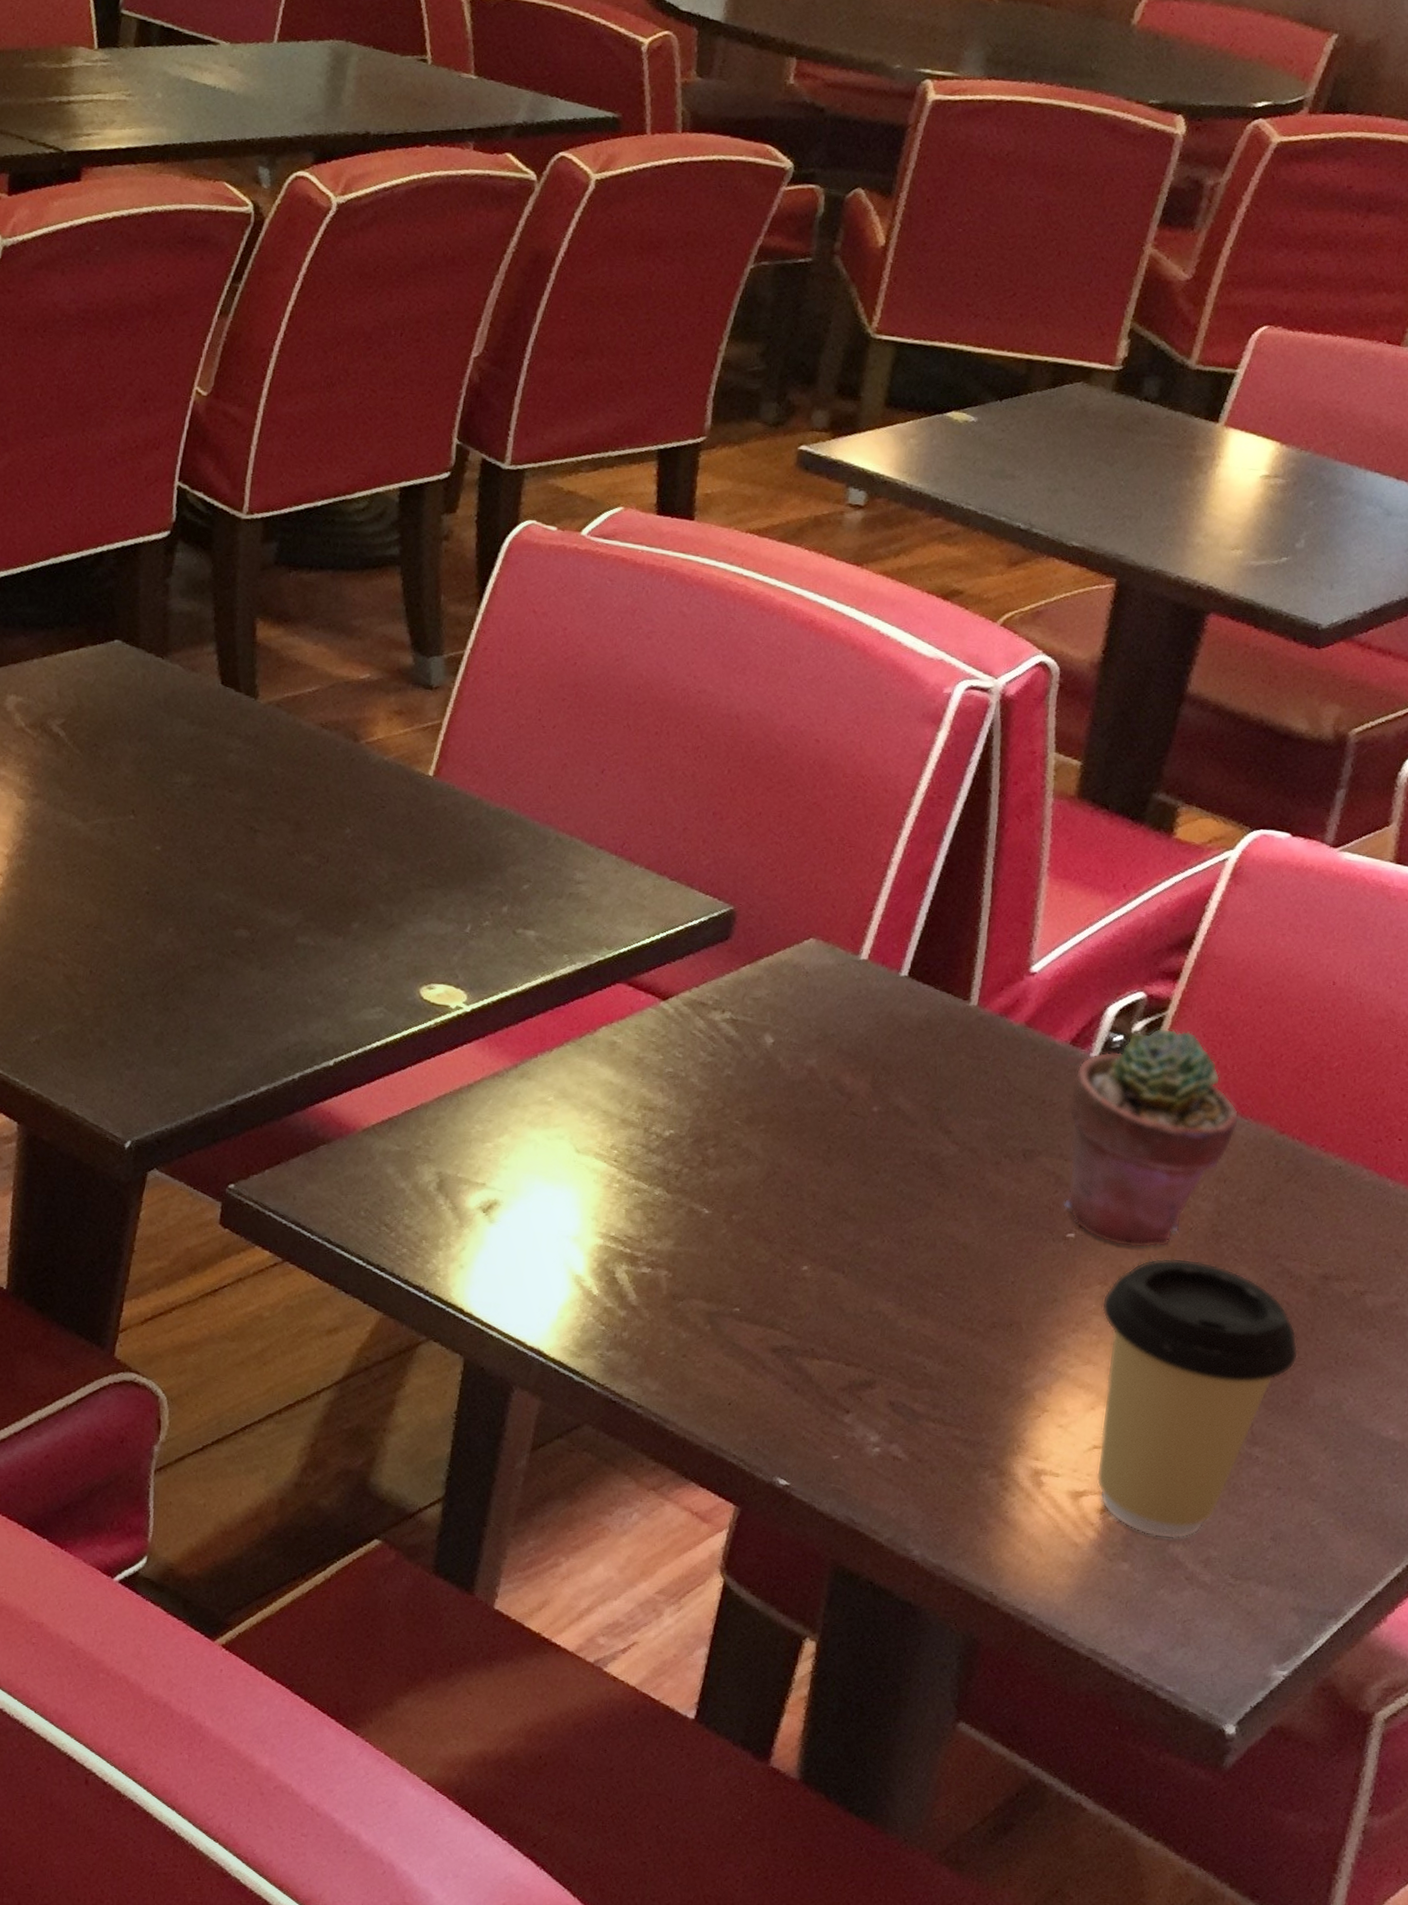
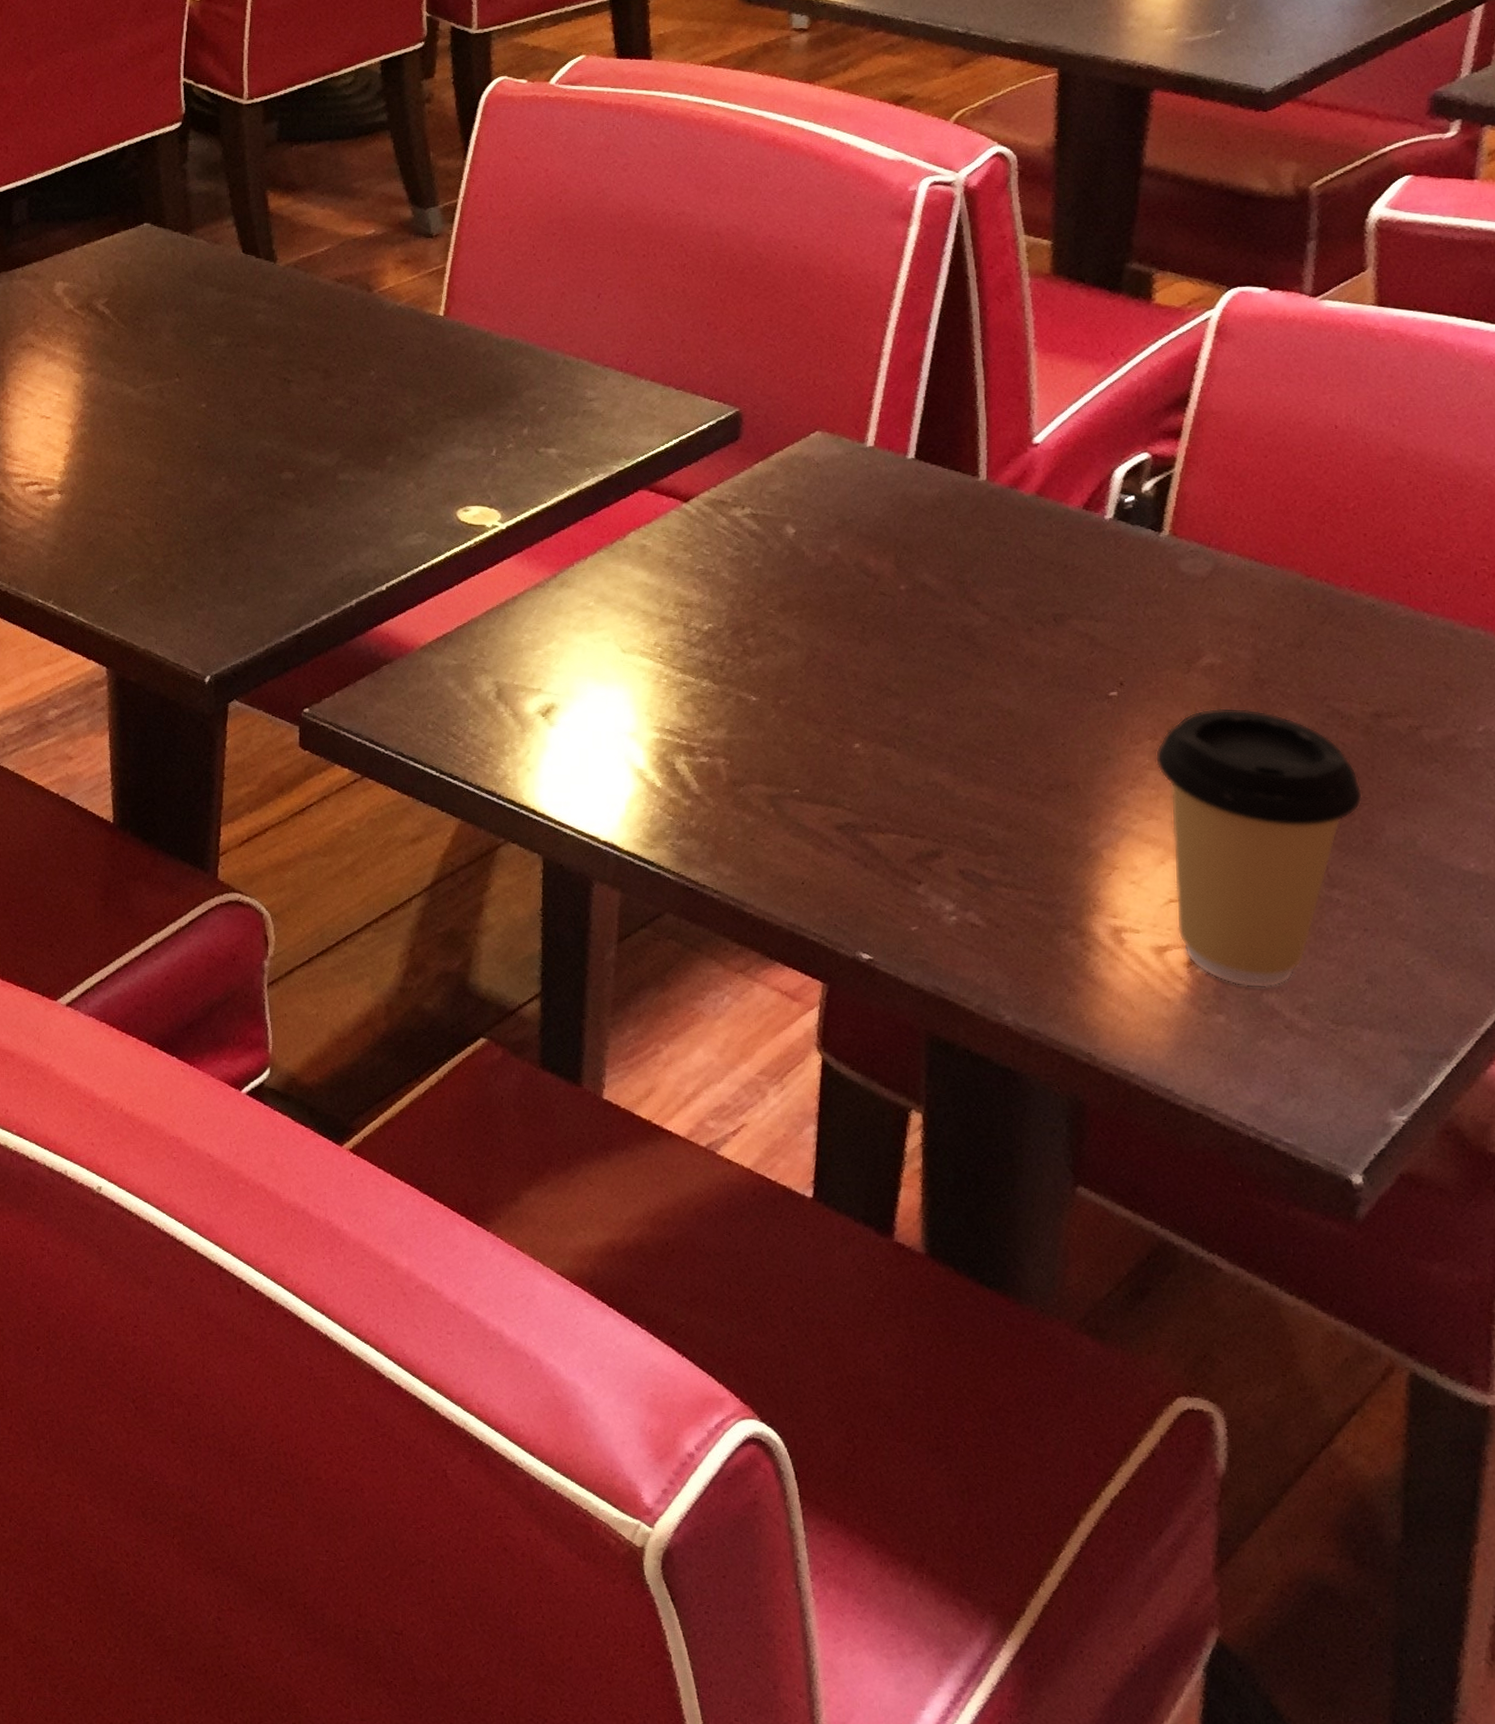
potted succulent: present [1063,1027,1240,1249] -> none [1090,485,1264,701]

